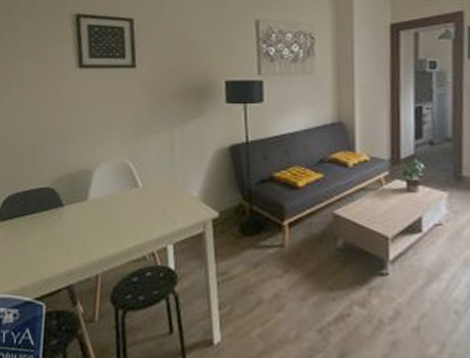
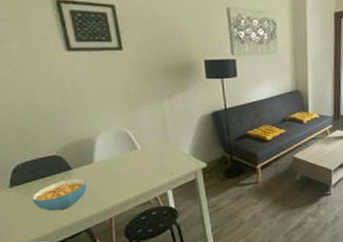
cereal bowl: none [16,218,76,258] -> present [31,178,87,211]

